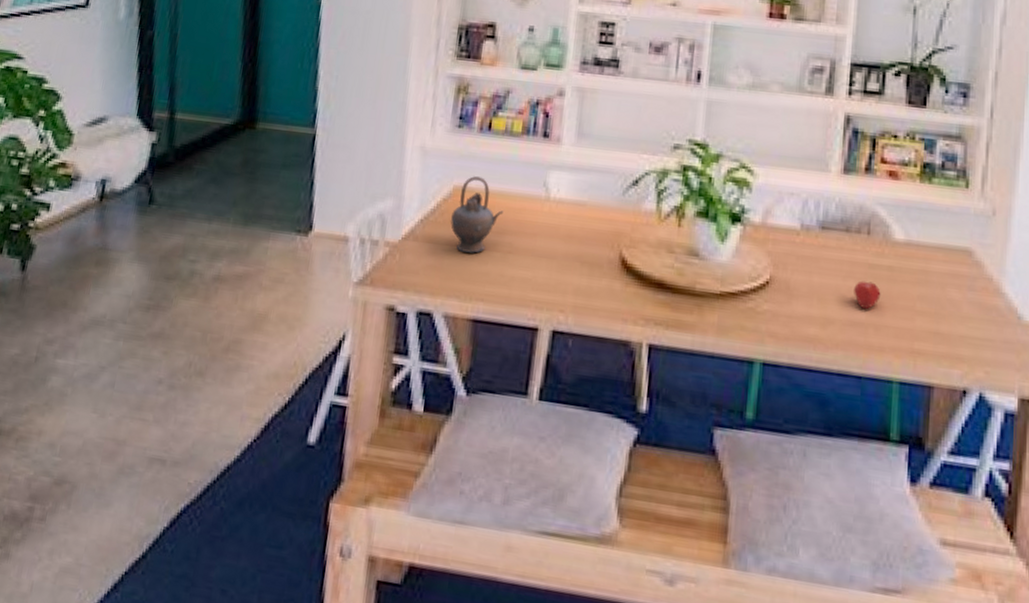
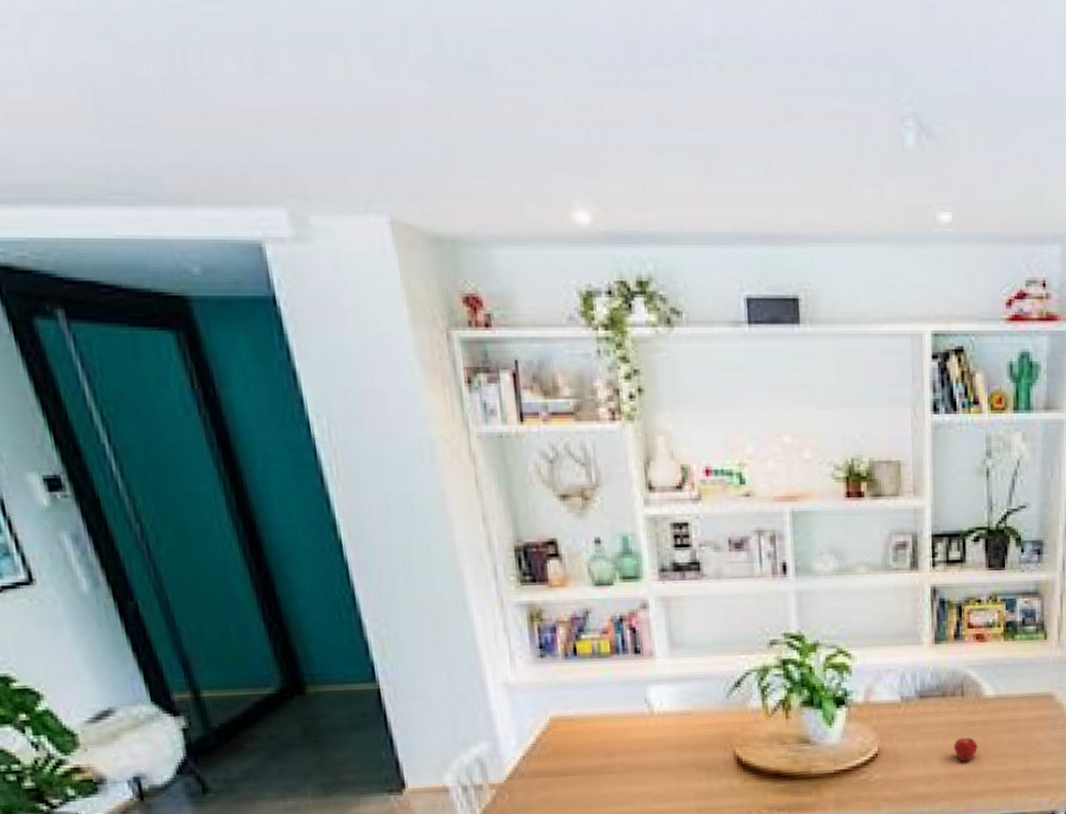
teapot: present [450,176,504,253] -> none [554,704,609,780]

